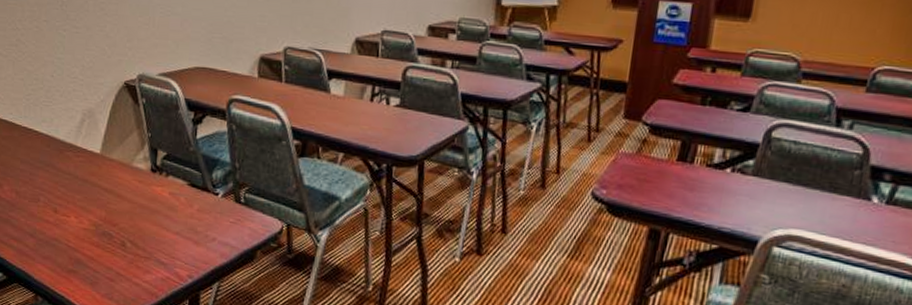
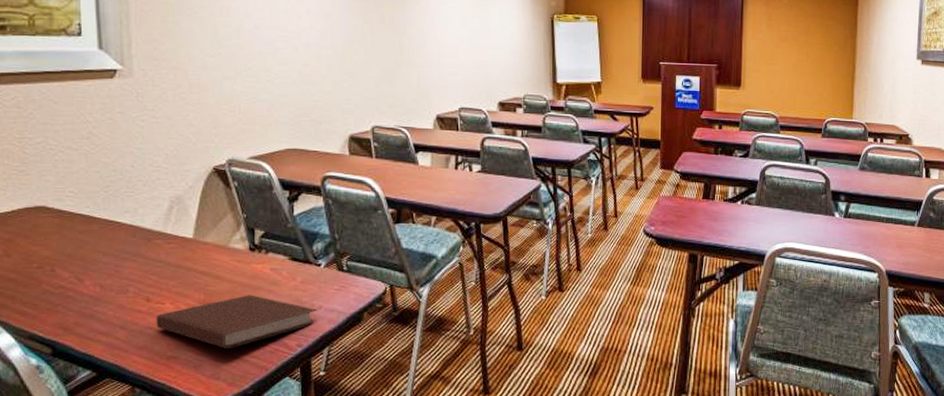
notebook: none [60,217,211,270] -> present [156,295,318,348]

